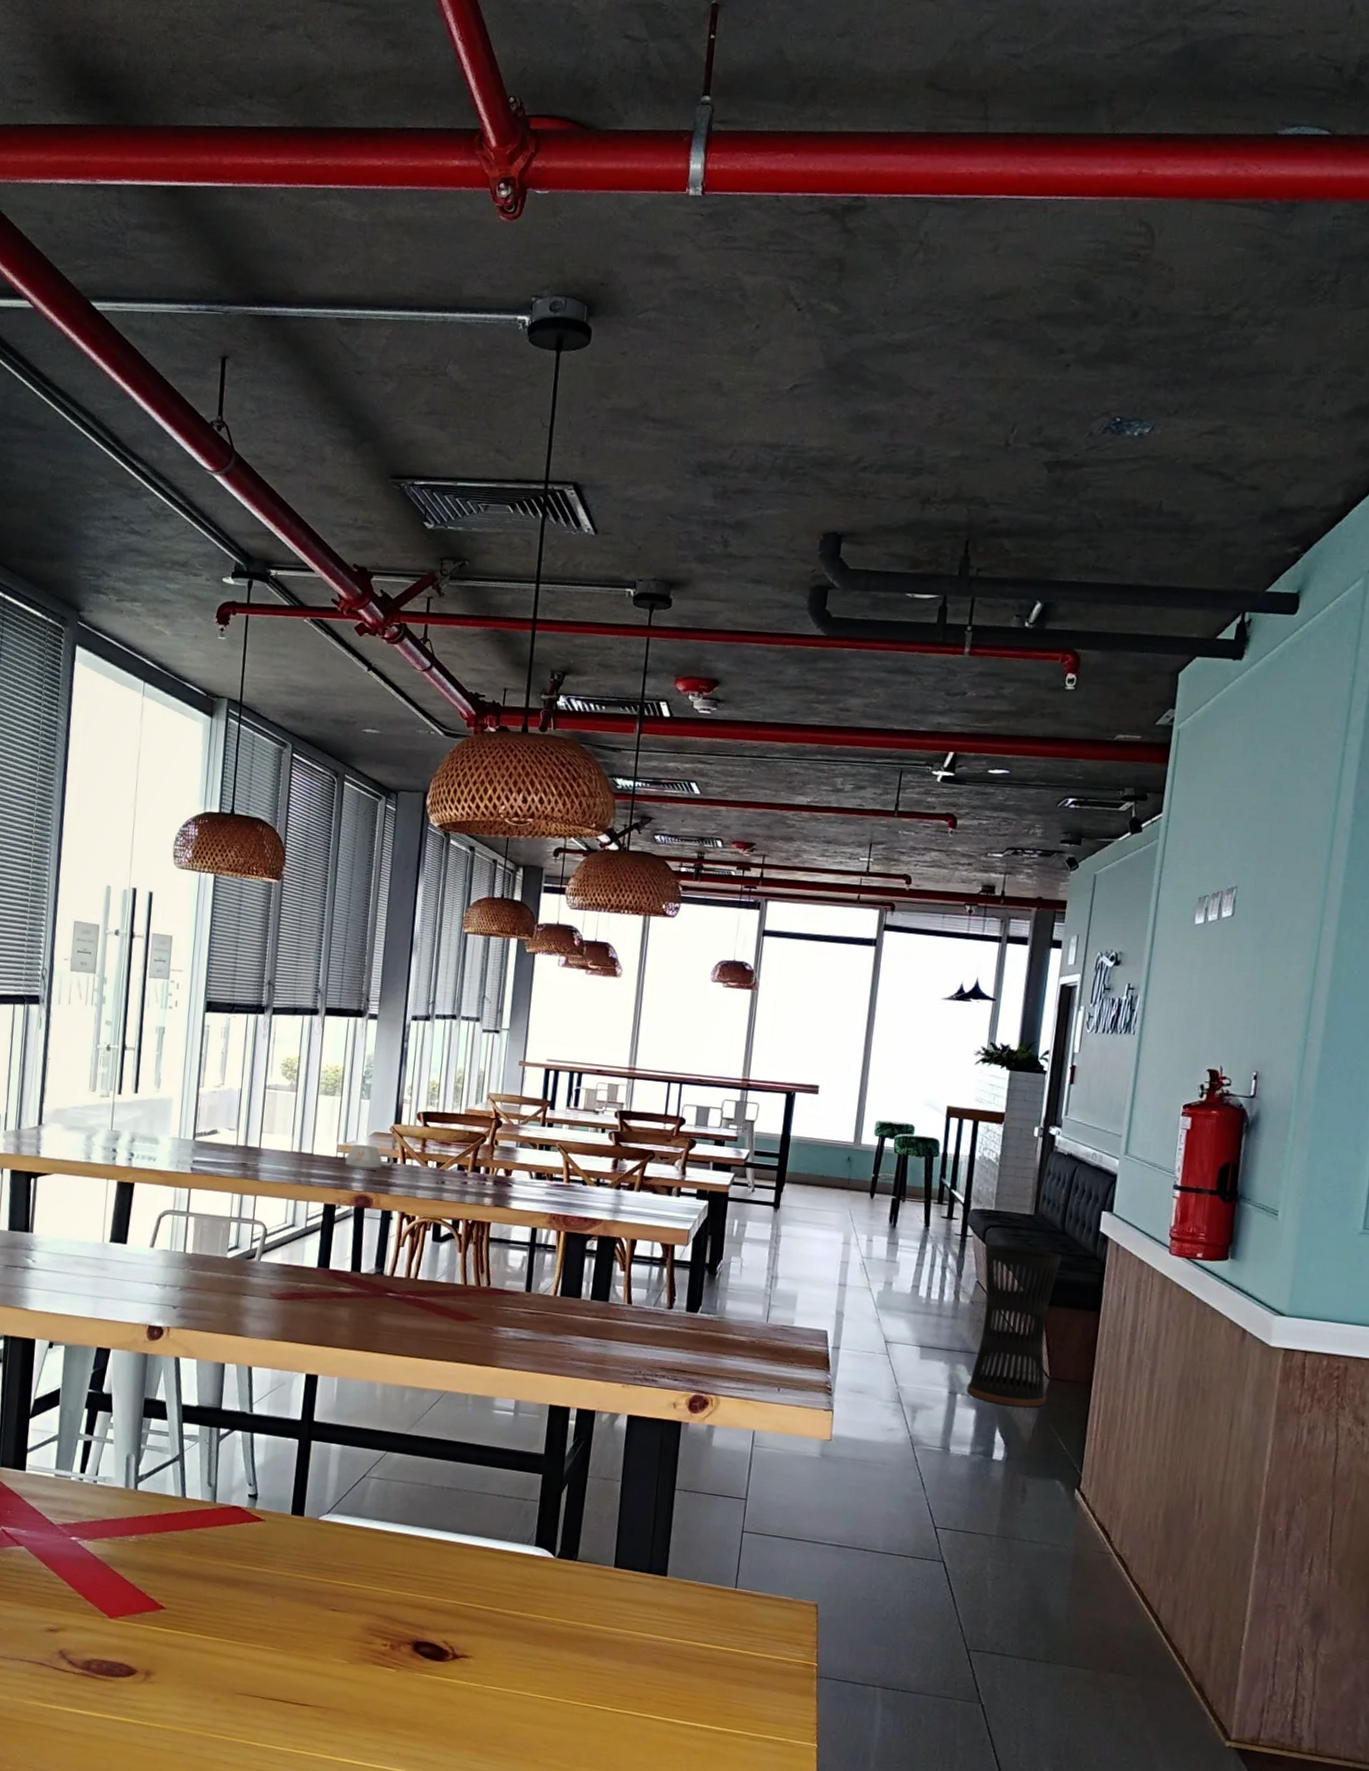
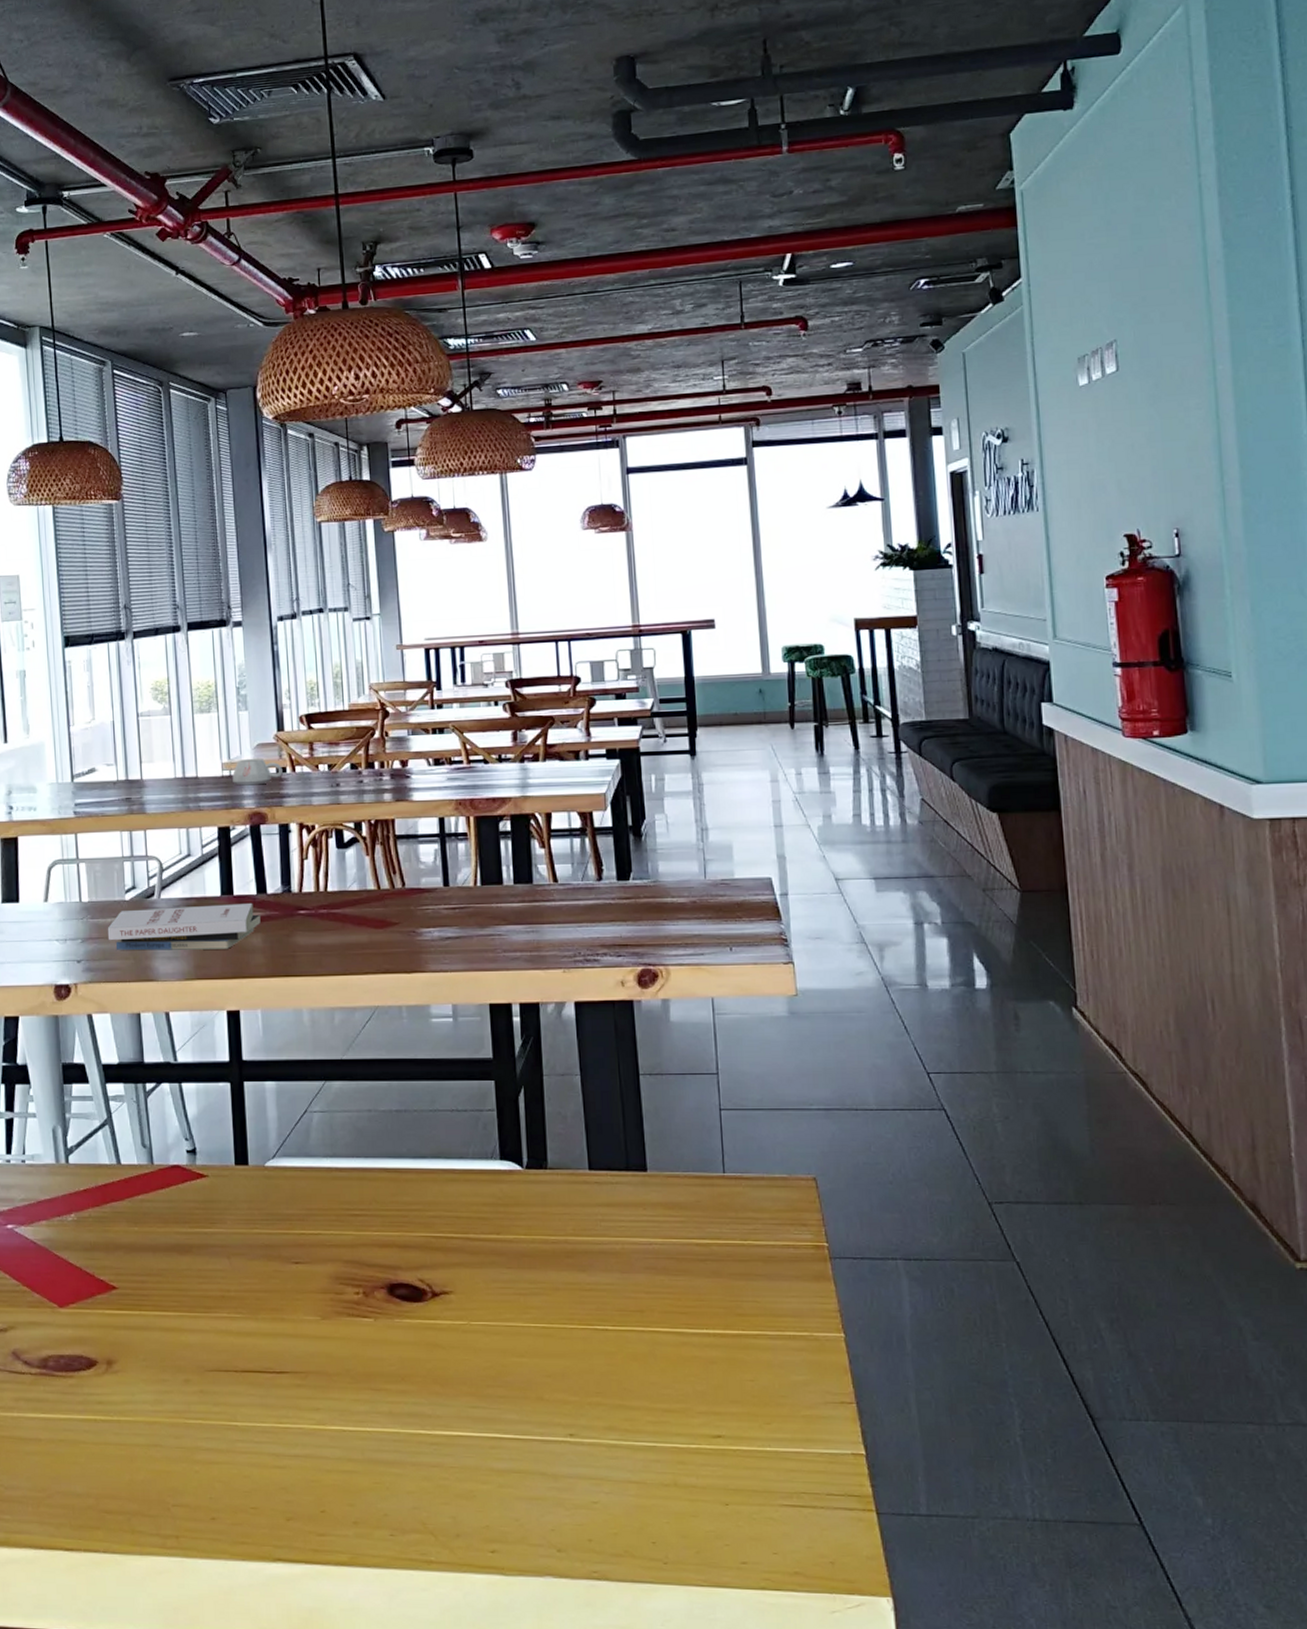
books: none [205,1267,351,1318] -> present [107,902,261,951]
umbrella stand: present [966,1244,1062,1408] -> none [923,753,1021,927]

